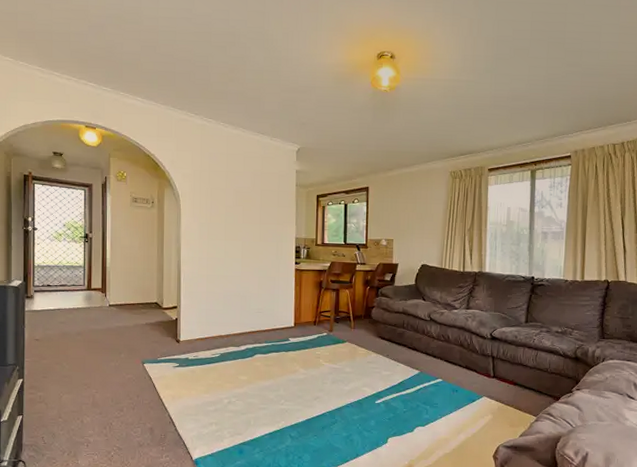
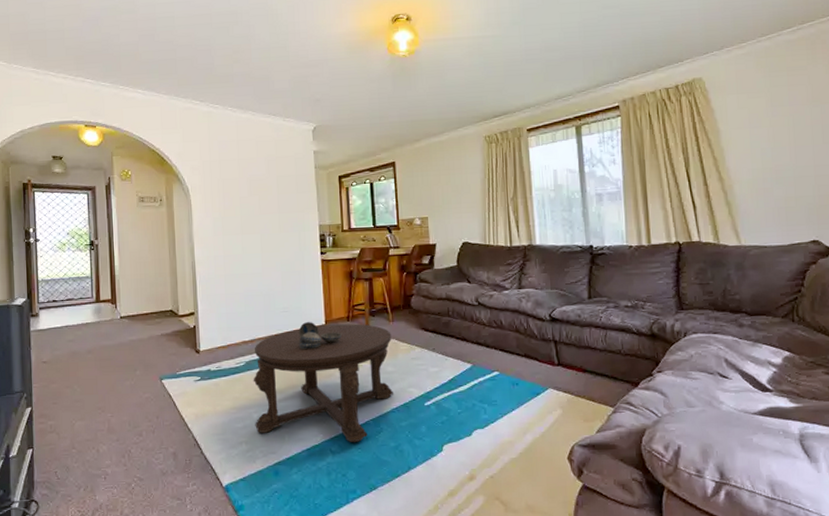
coffee table: none [225,327,352,430] -> present [253,323,394,442]
decorative bowl: none [269,323,308,348] -> present [298,322,342,350]

